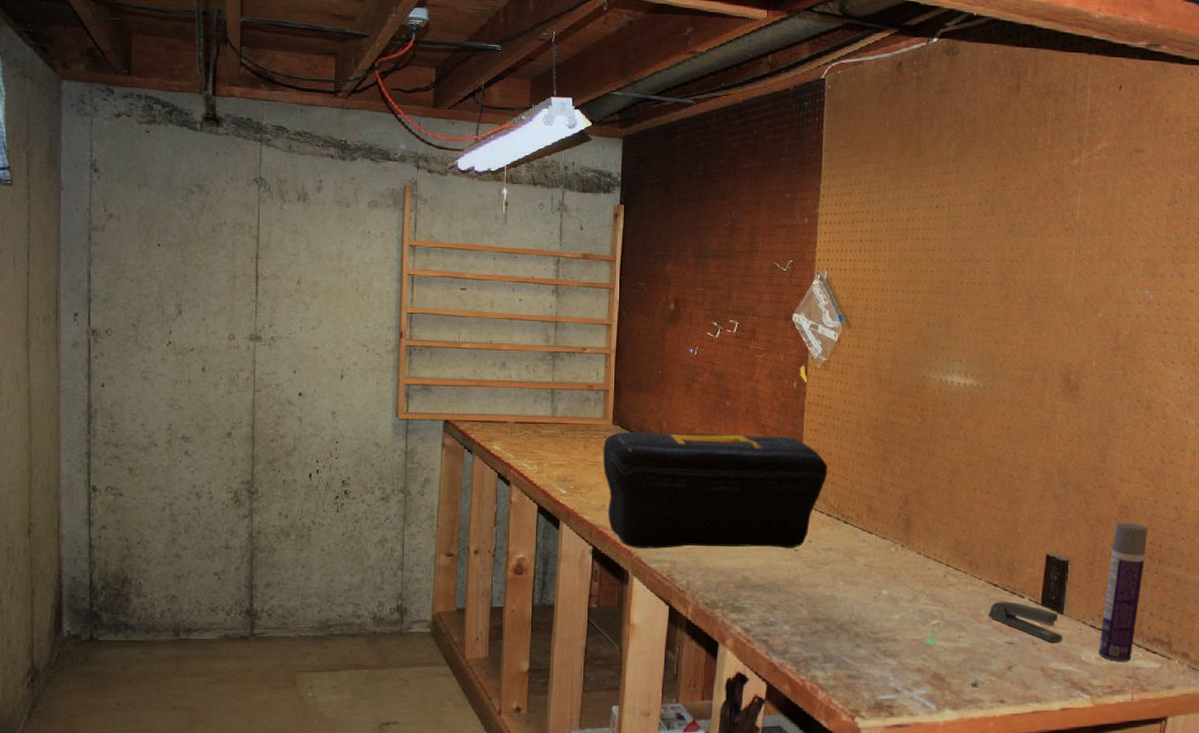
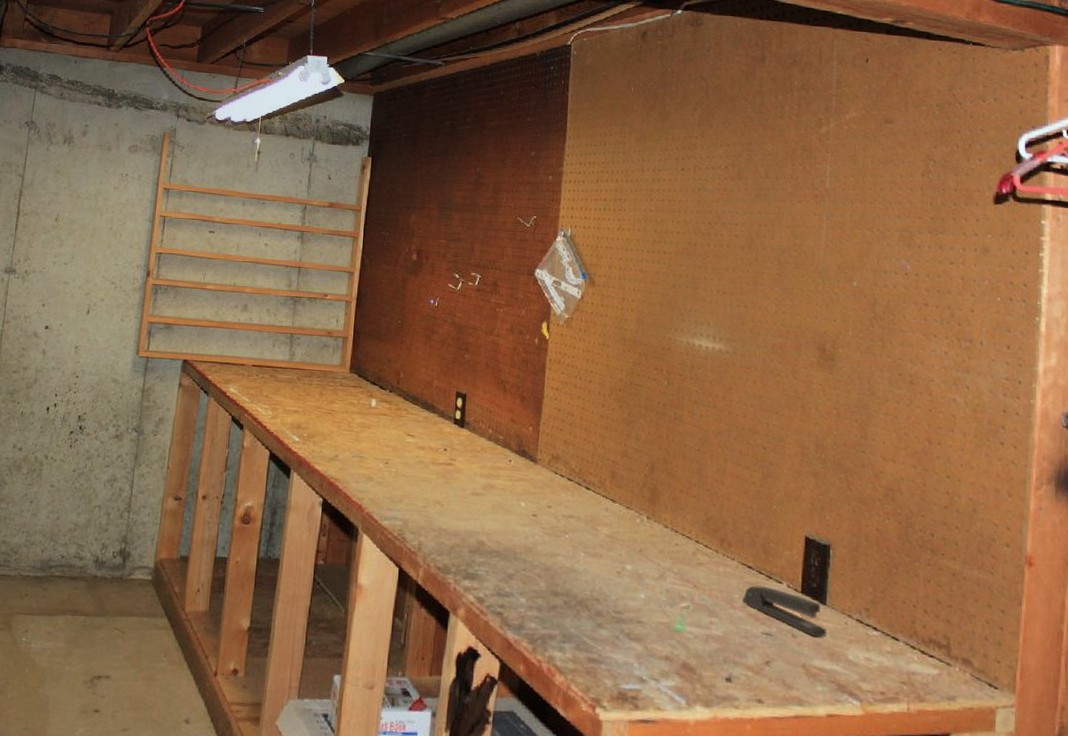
toolbox: present [603,431,828,549] -> none [338,380,570,513]
spray can: present [1098,523,1148,661] -> none [867,506,917,665]

